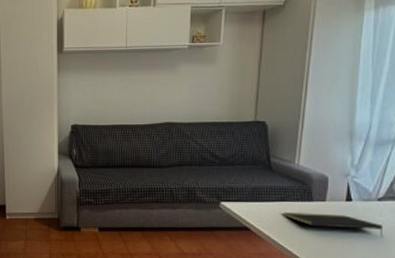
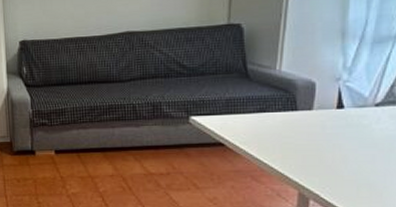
notepad: present [283,212,384,237] -> none [262,124,382,147]

